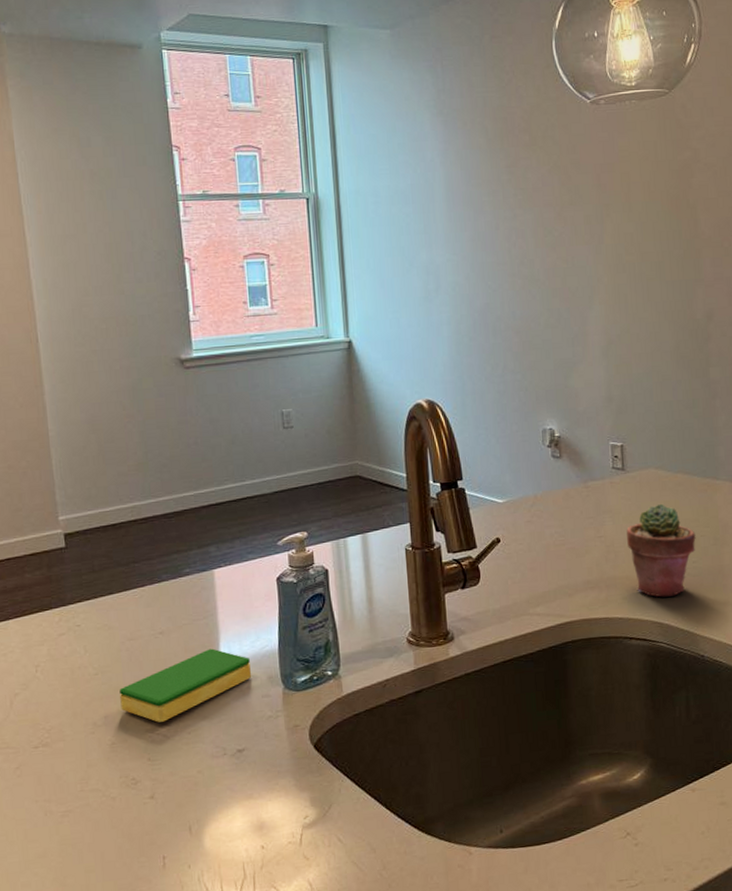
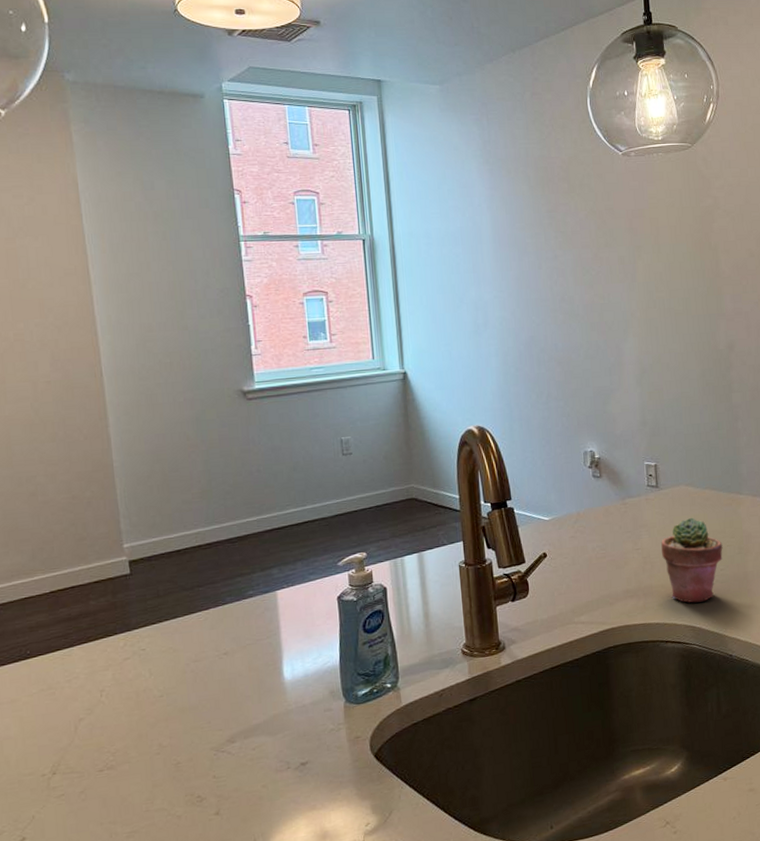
dish sponge: present [119,648,251,722] -> none [184,666,313,740]

